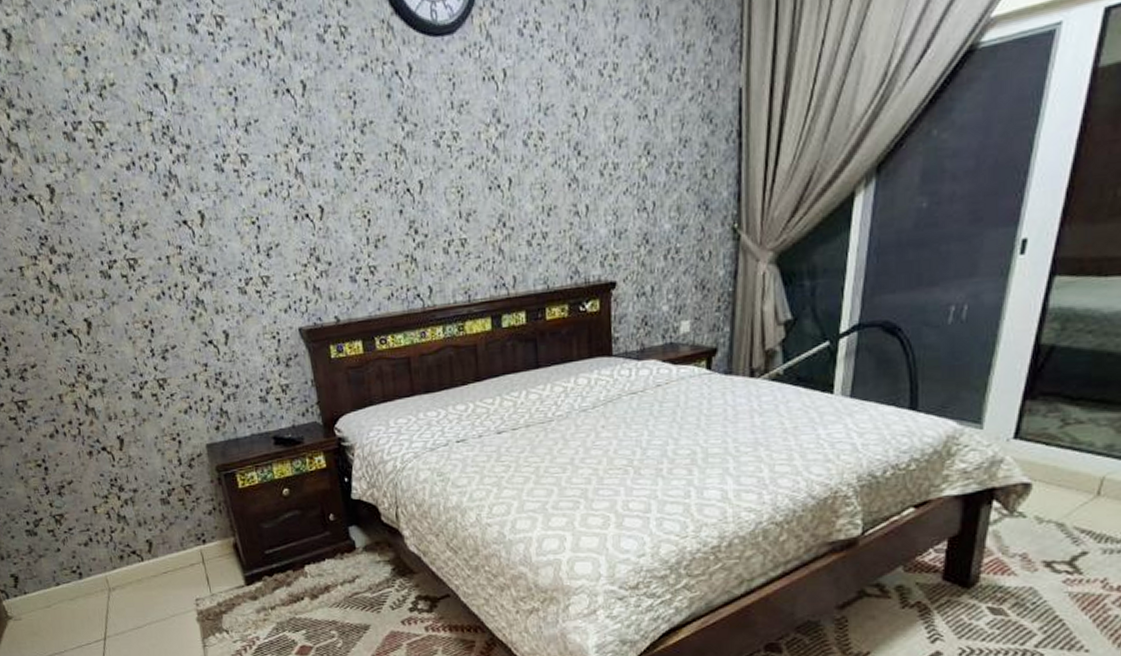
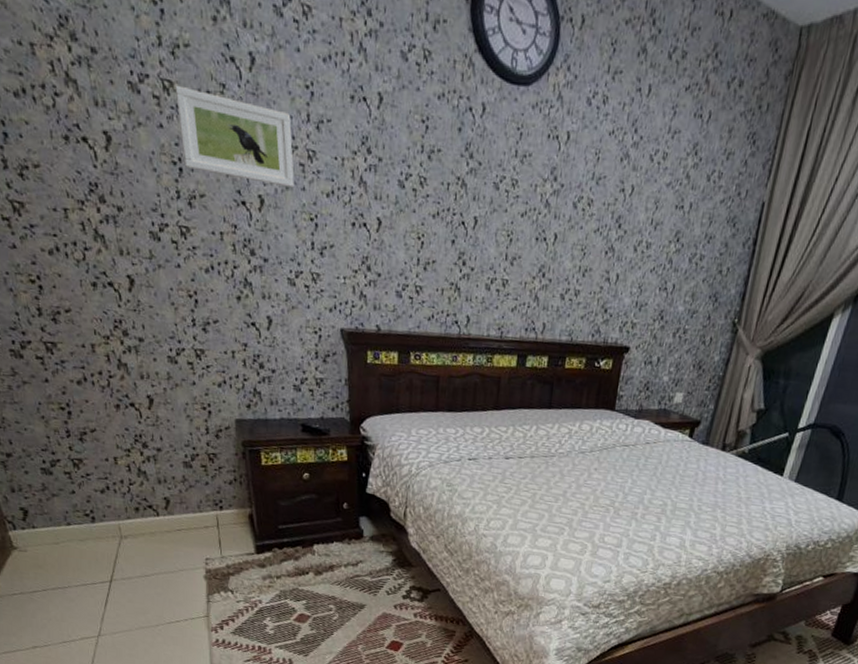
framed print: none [106,123,231,202] -> present [175,85,294,188]

